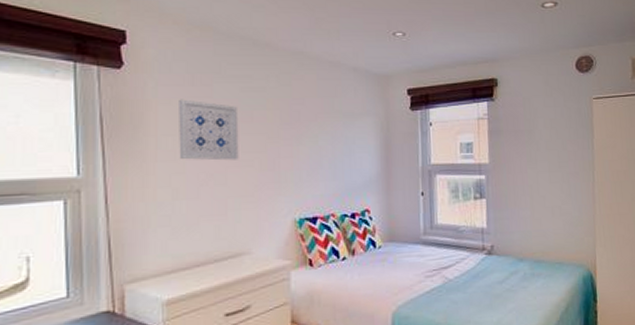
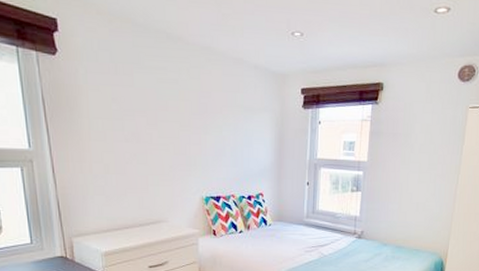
wall art: present [179,99,239,161] -> none [105,86,157,144]

